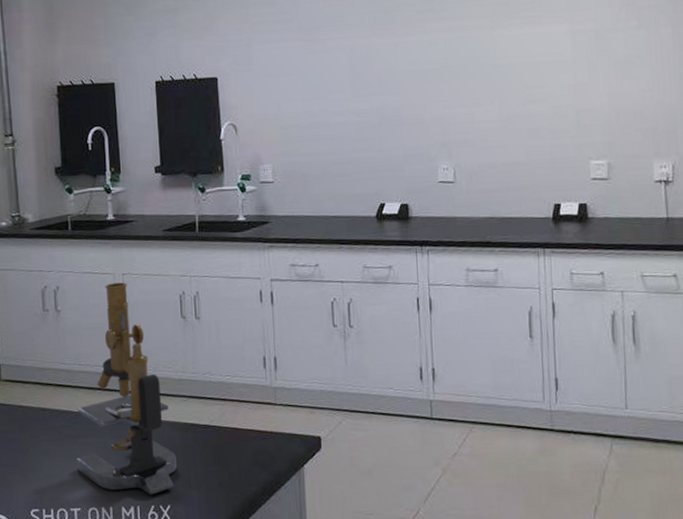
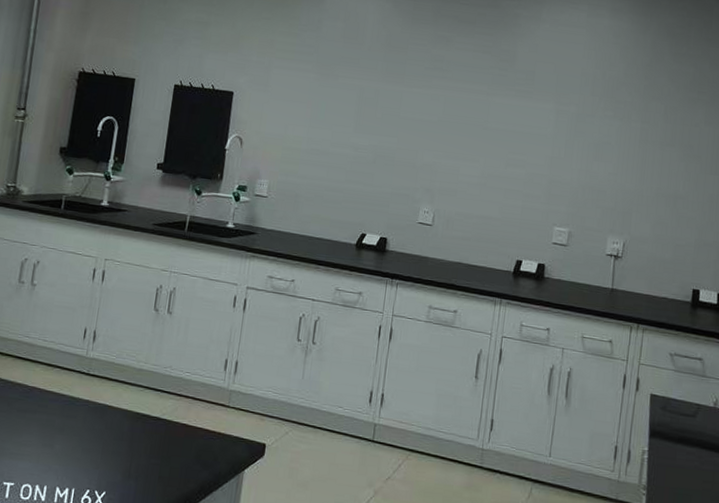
microscope: present [76,282,177,495] -> none [19,266,124,479]

